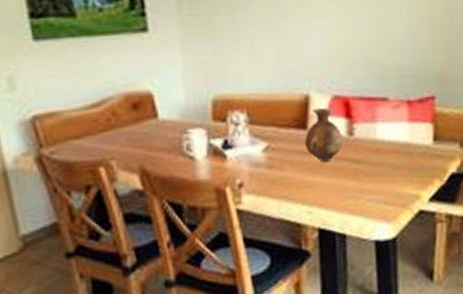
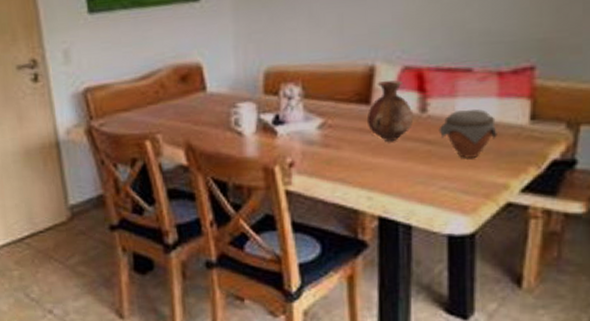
jar: none [364,132,410,175] -> present [438,109,497,159]

